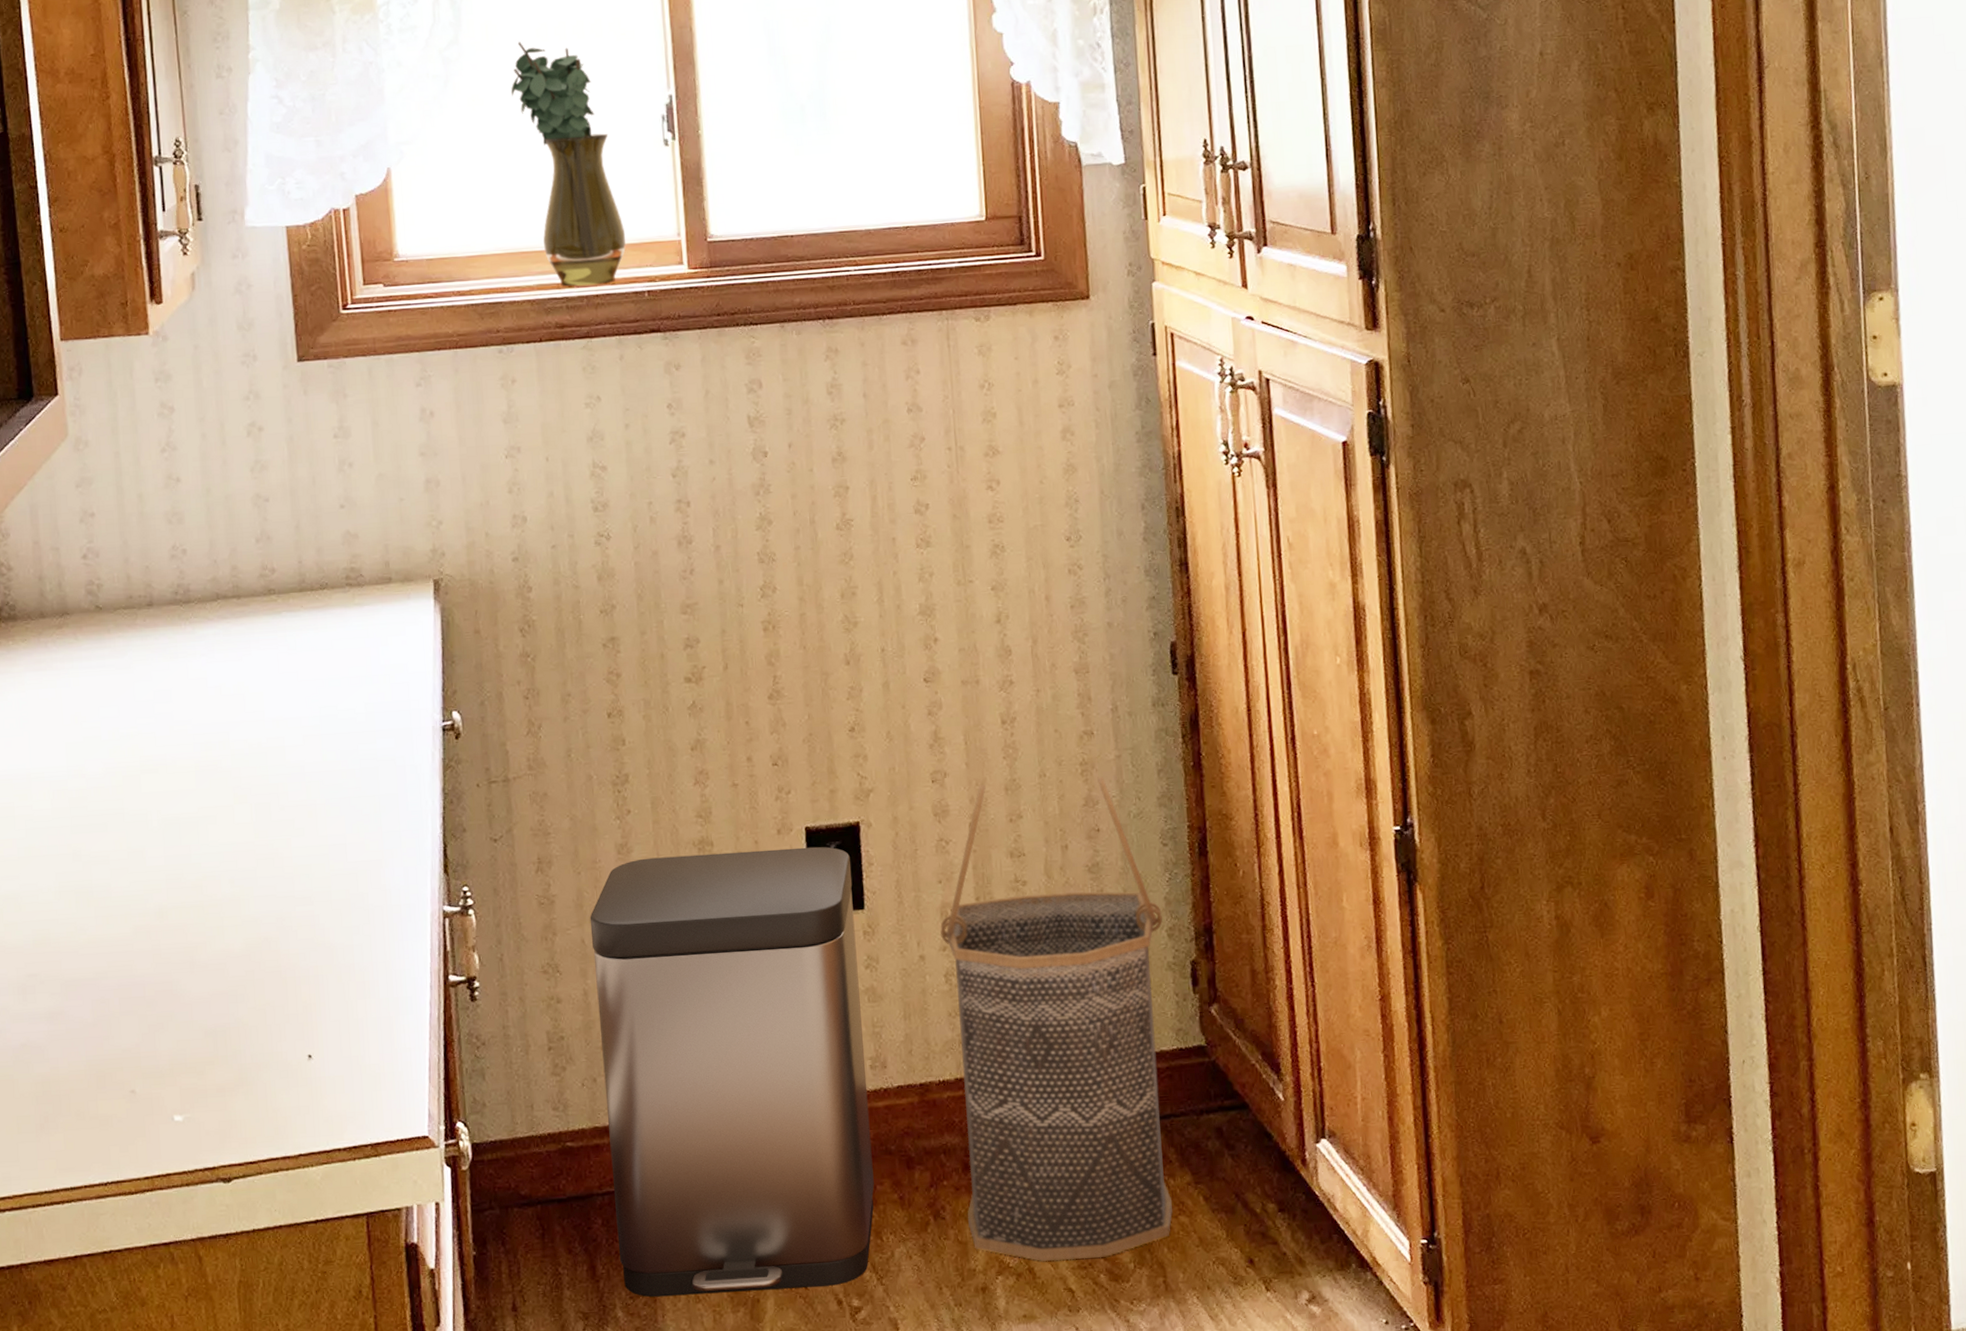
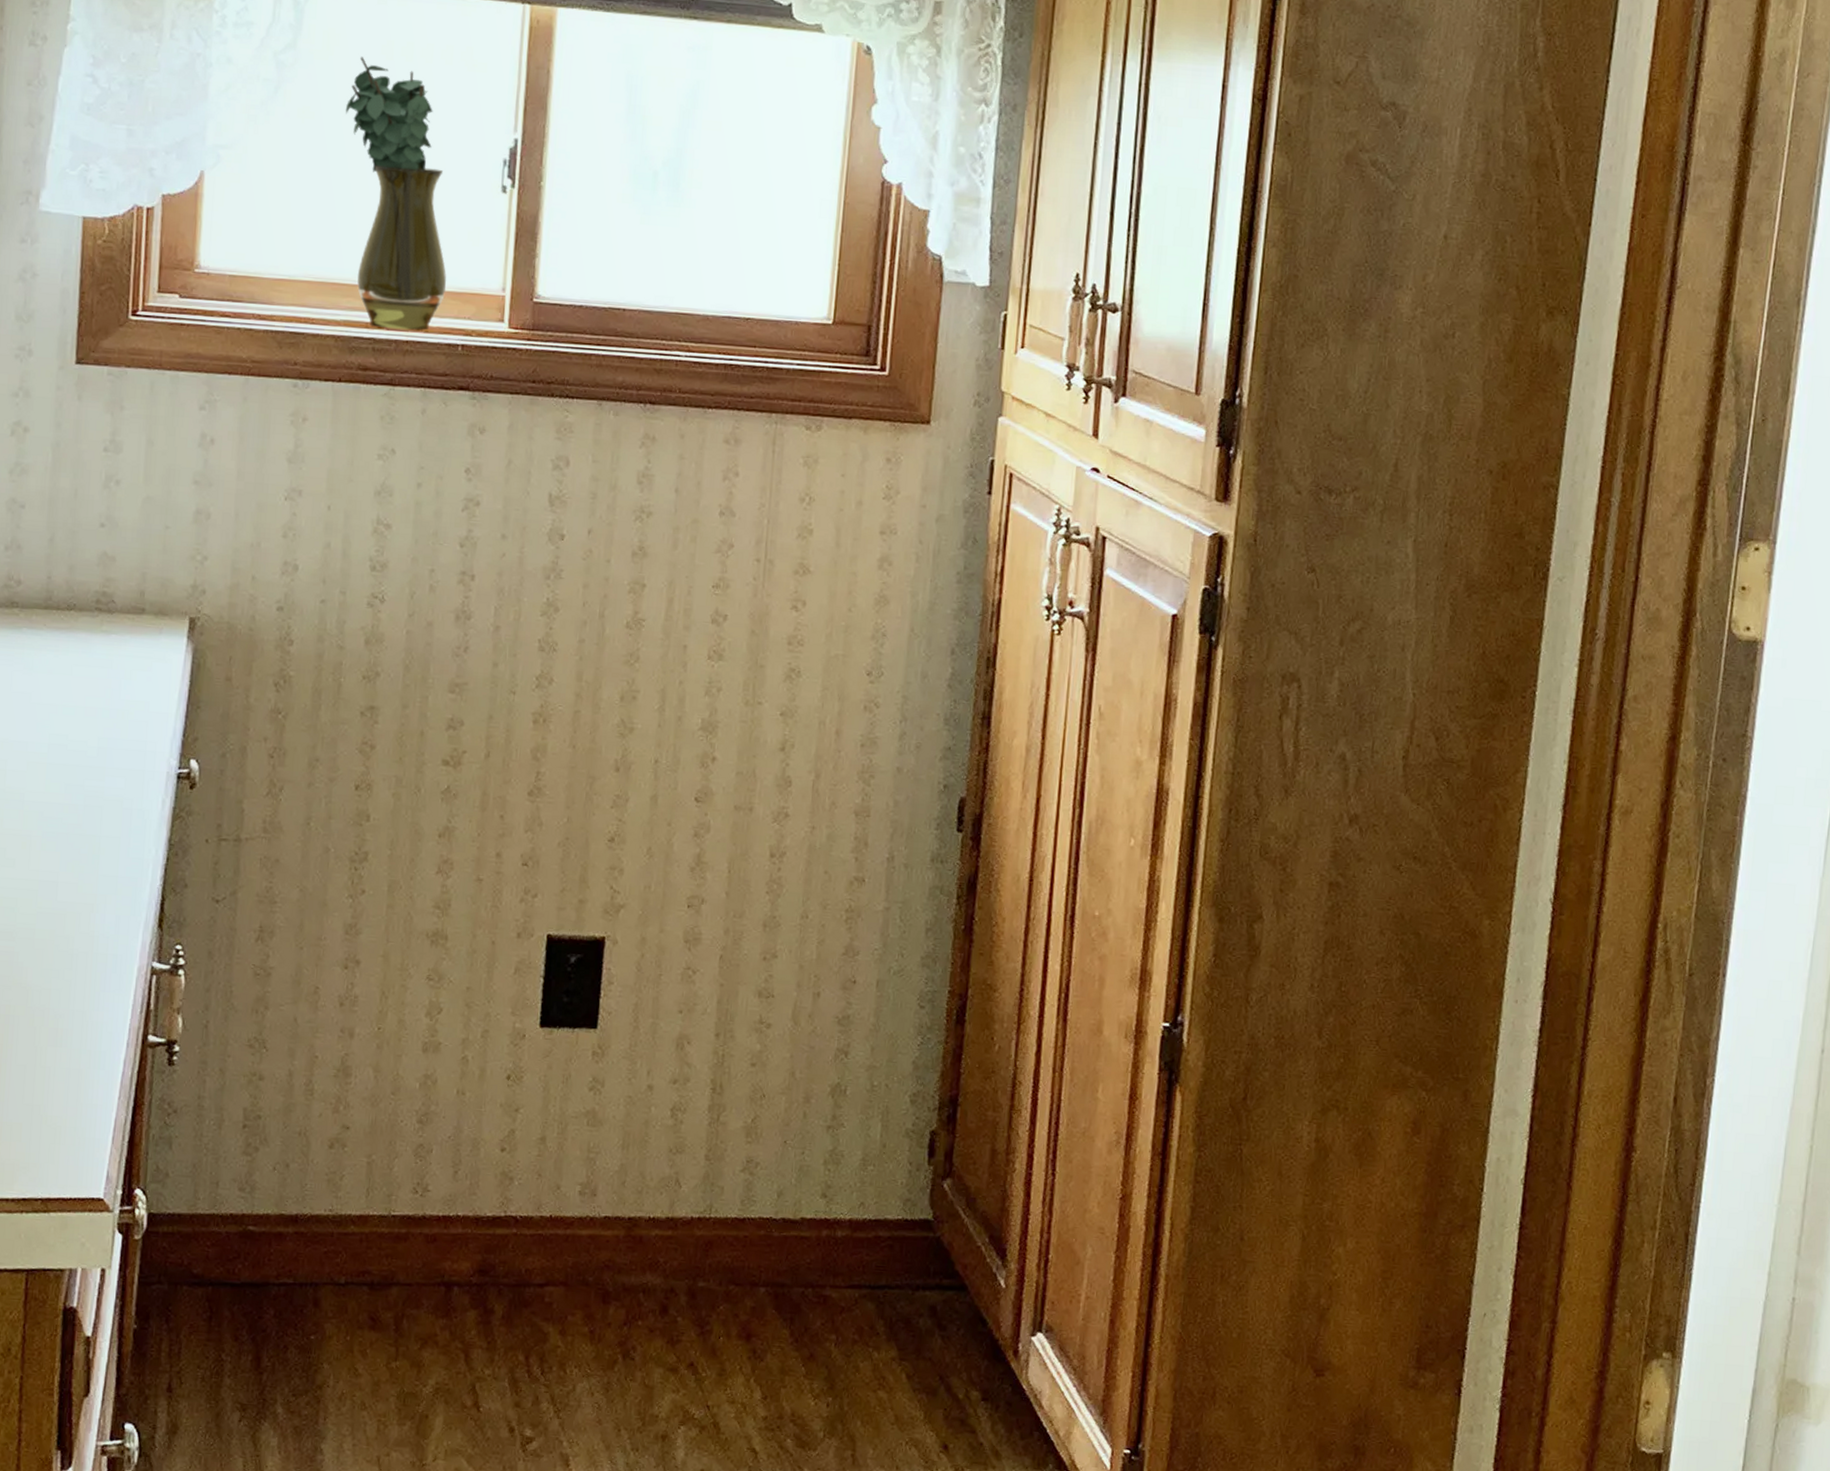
pedal bin: present [590,846,874,1298] -> none [287,942,590,1412]
basket: present [940,775,1173,1262] -> none [658,916,908,1423]

